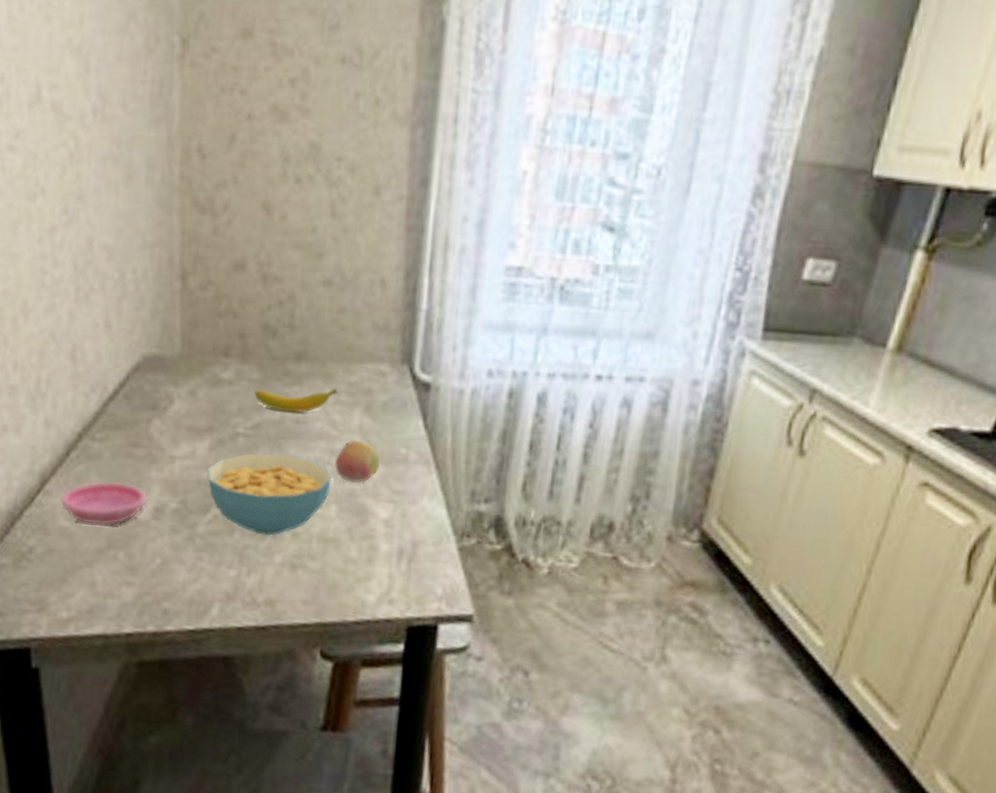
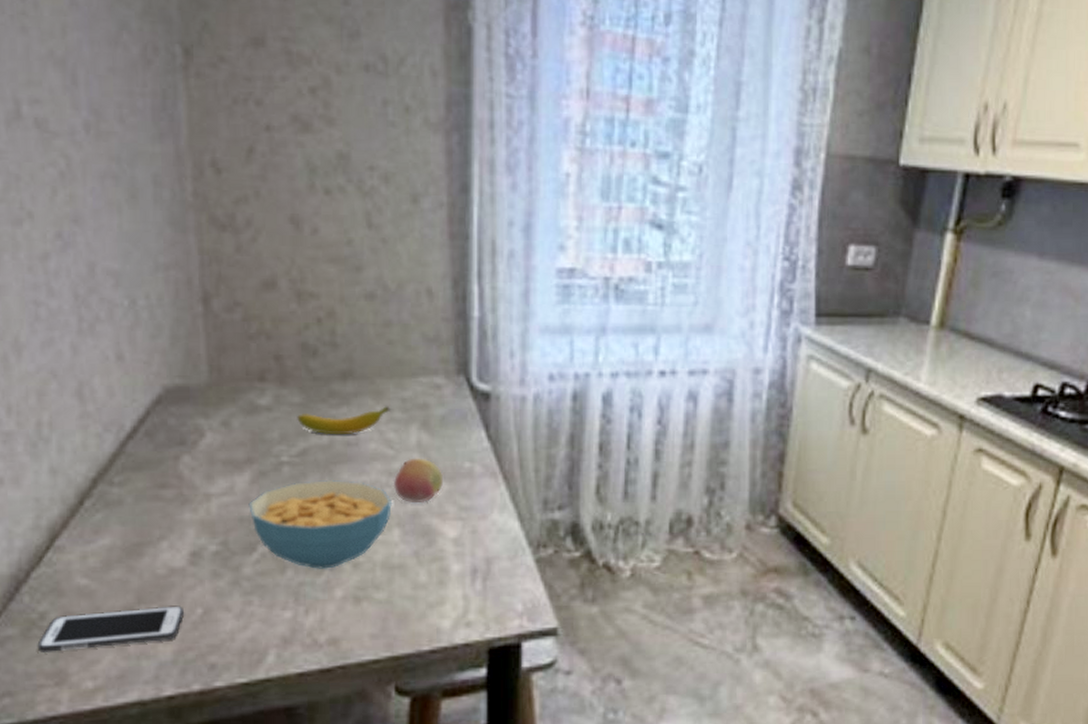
cell phone: none [25,551,145,584] -> present [37,606,184,652]
saucer: present [60,481,148,526] -> none [75,528,182,580]

